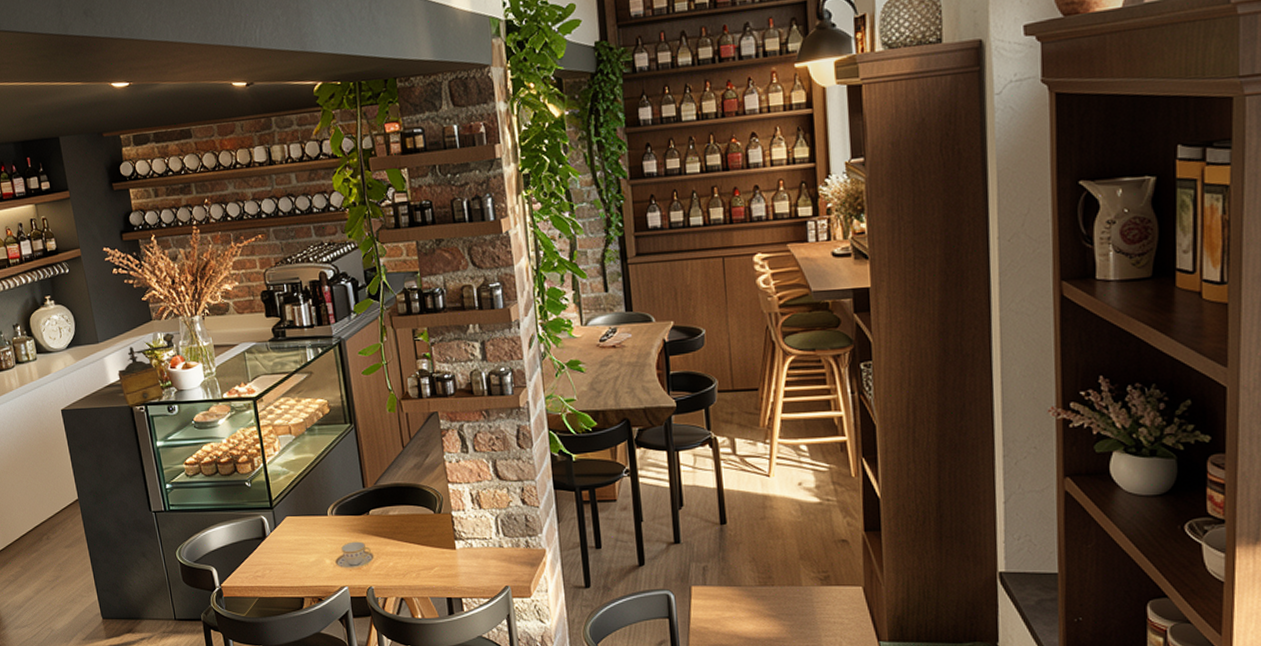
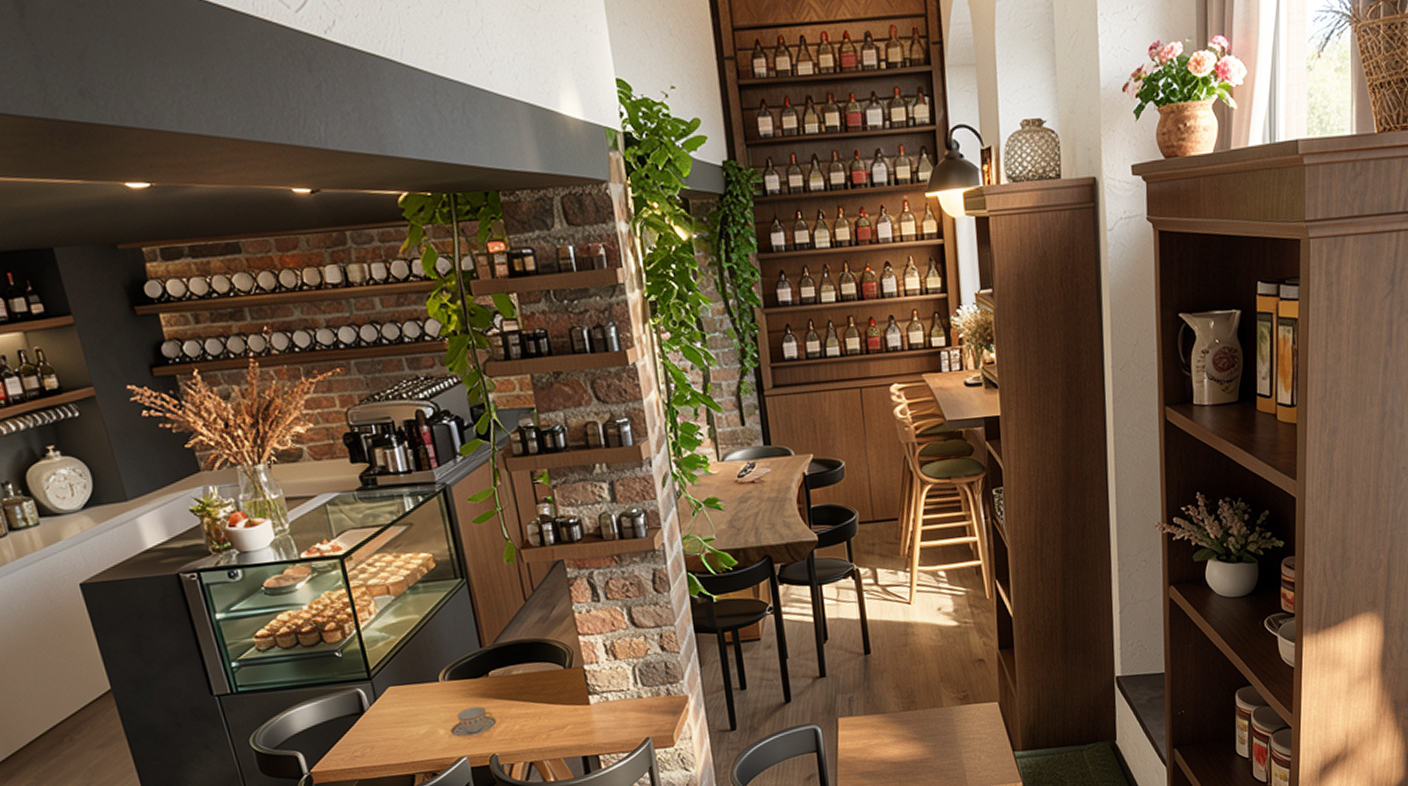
coffee grinder: present [118,332,175,408] -> none [157,485,234,577]

